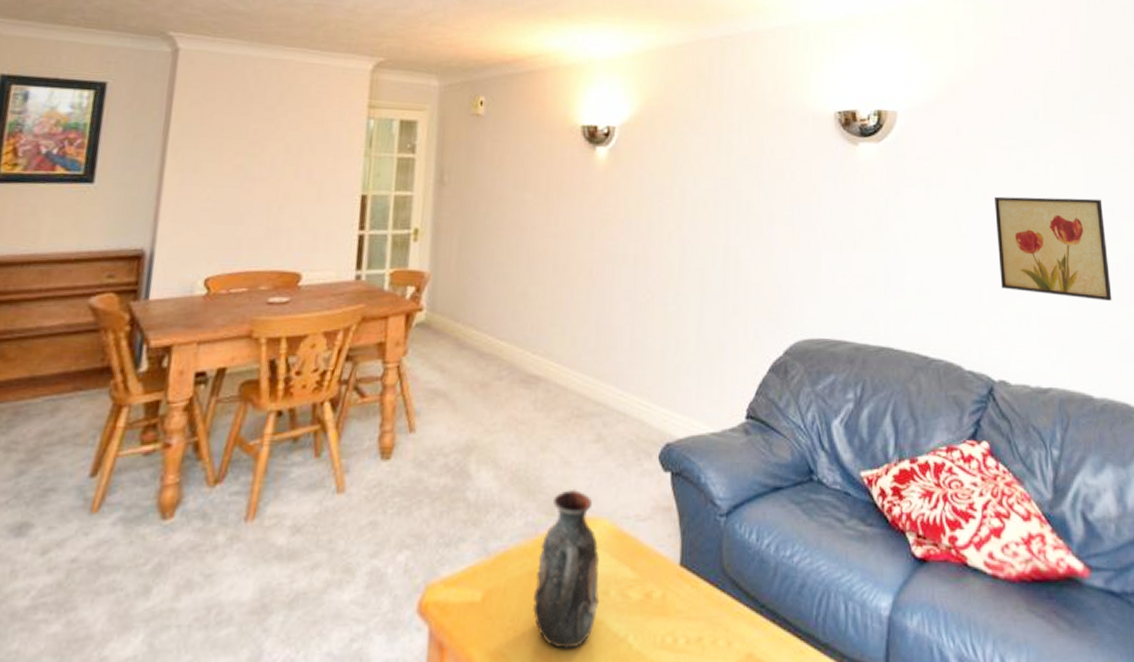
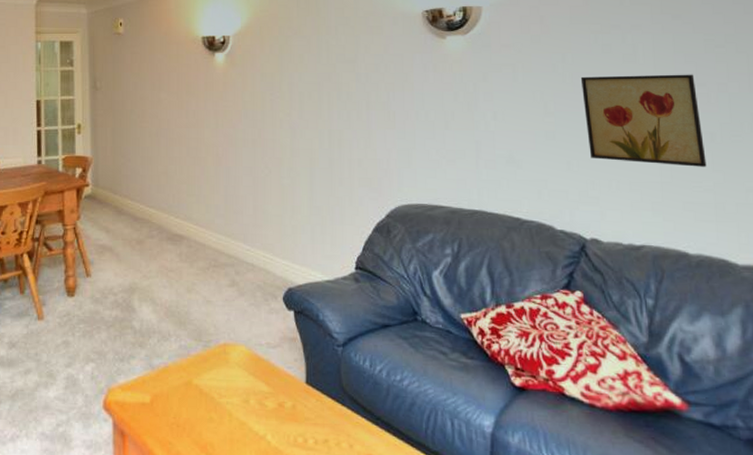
decorative vase: present [533,488,600,649] -> none [189,321,242,442]

